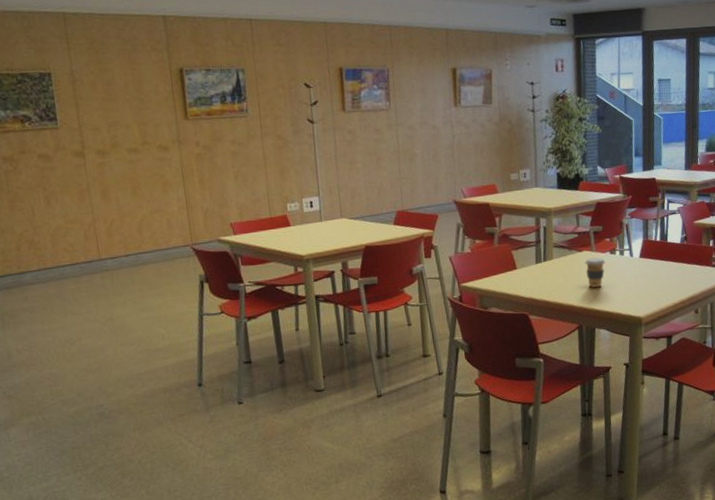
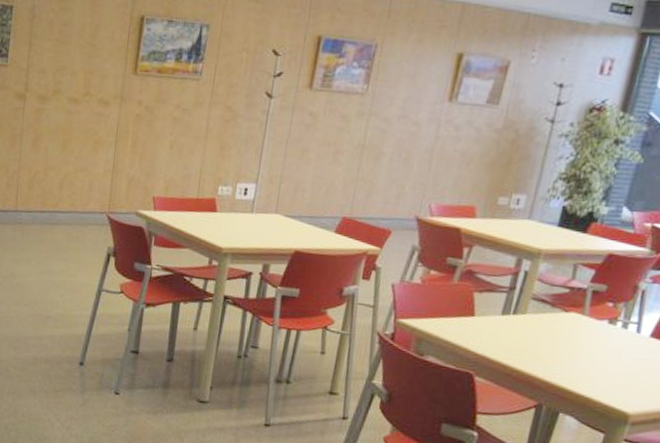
coffee cup: present [585,257,606,288] -> none [566,322,599,363]

